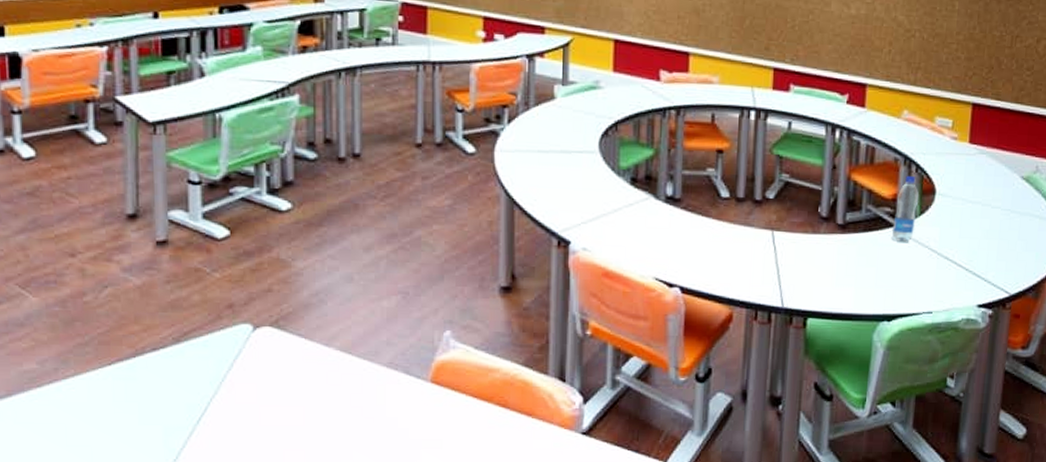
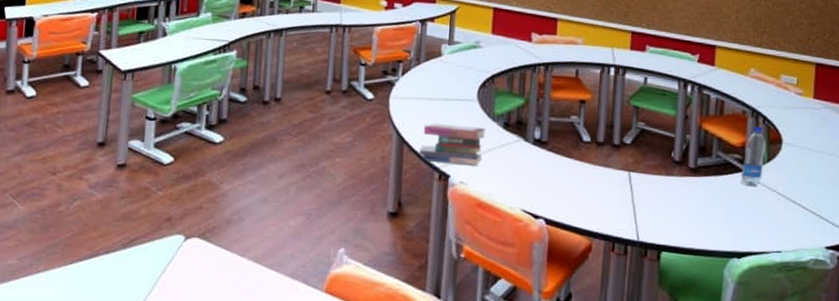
books: none [533,180,610,230] -> present [419,123,486,167]

